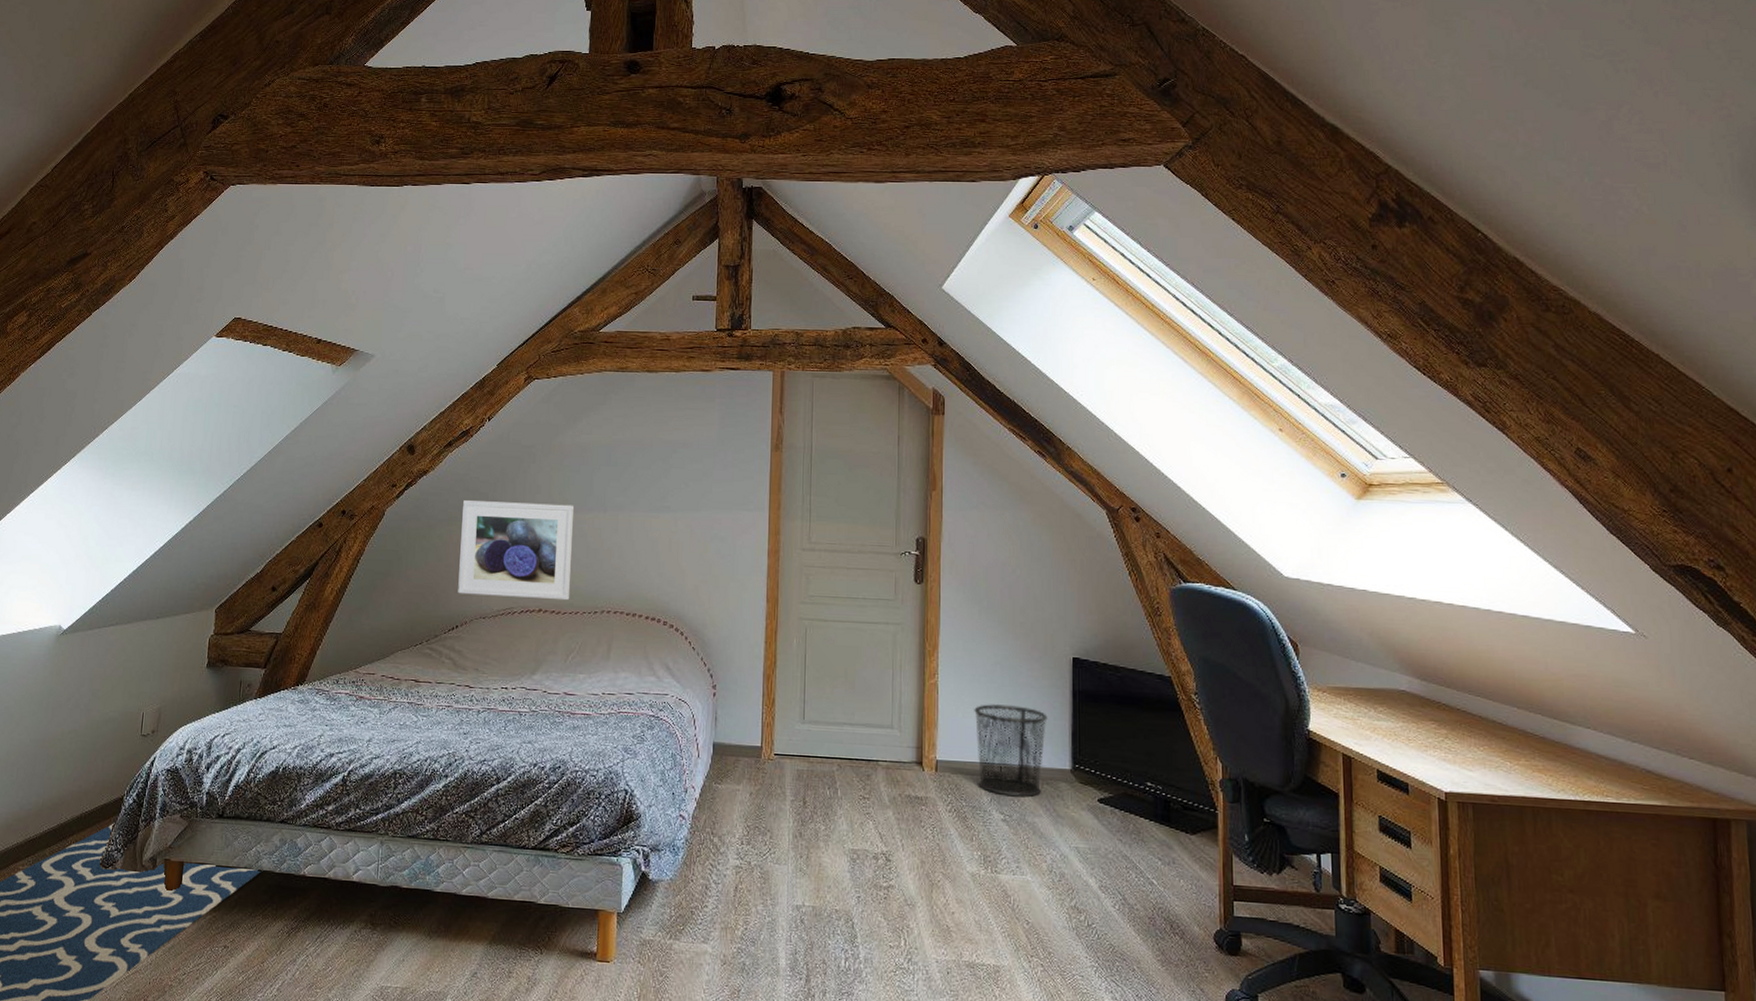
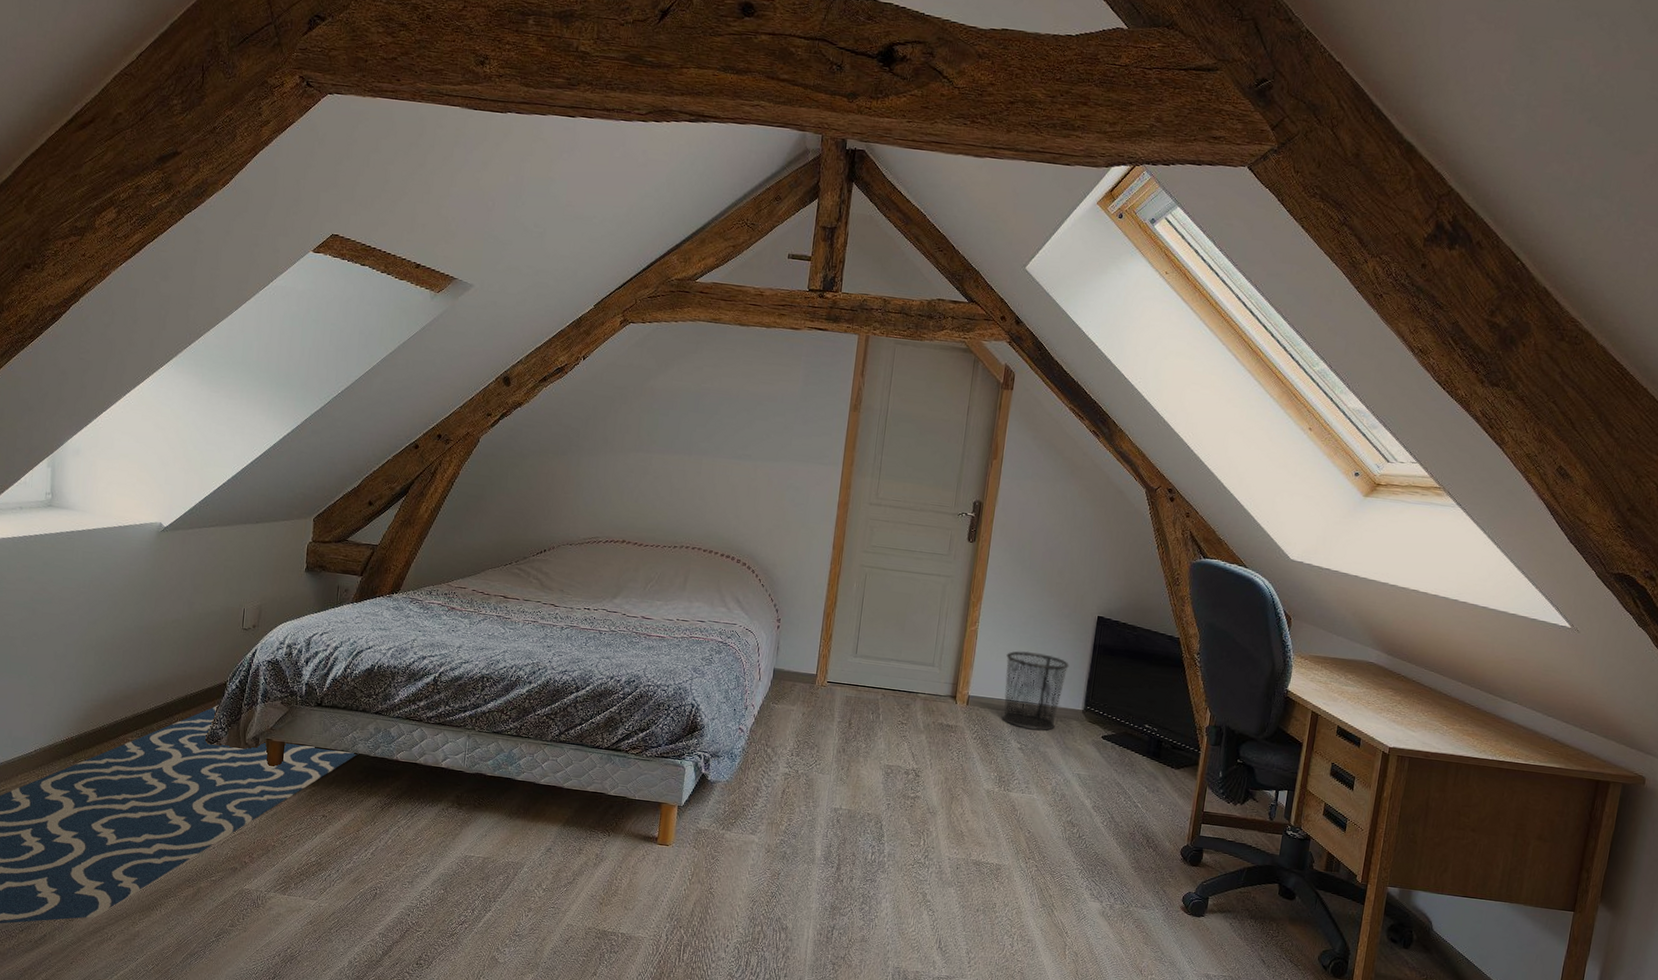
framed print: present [458,499,575,601] -> none [547,433,662,535]

